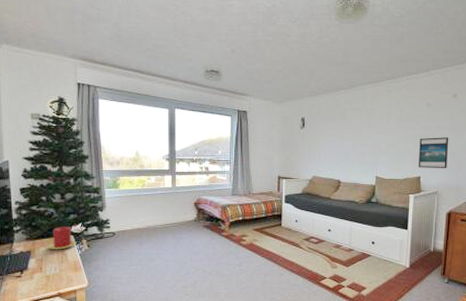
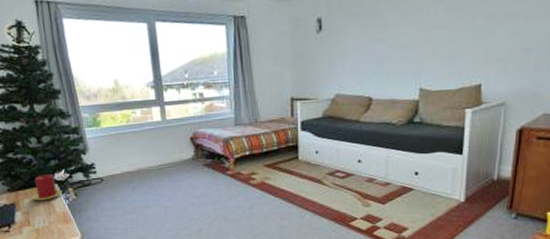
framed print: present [418,137,449,168] -> none [478,26,524,73]

